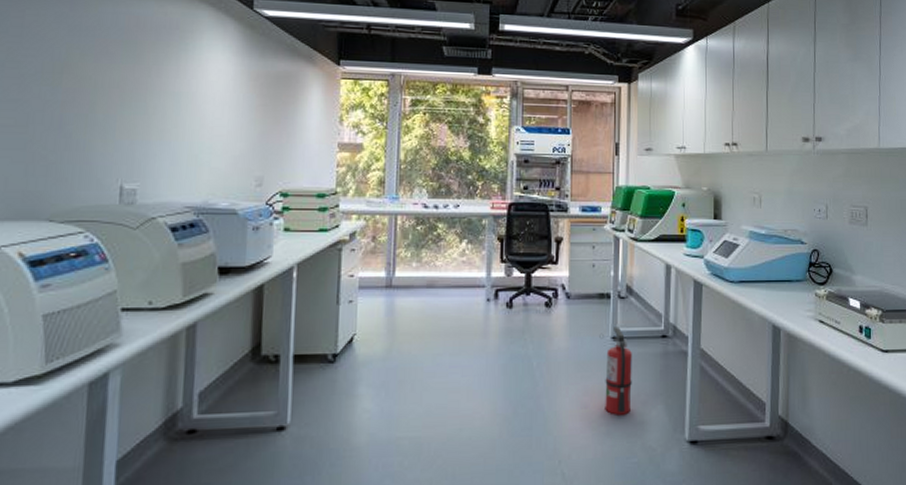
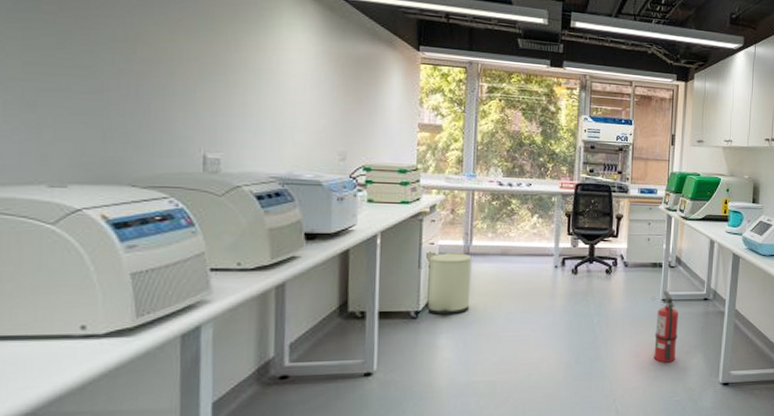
pedal bin: none [346,284,395,359] -> present [427,252,472,316]

